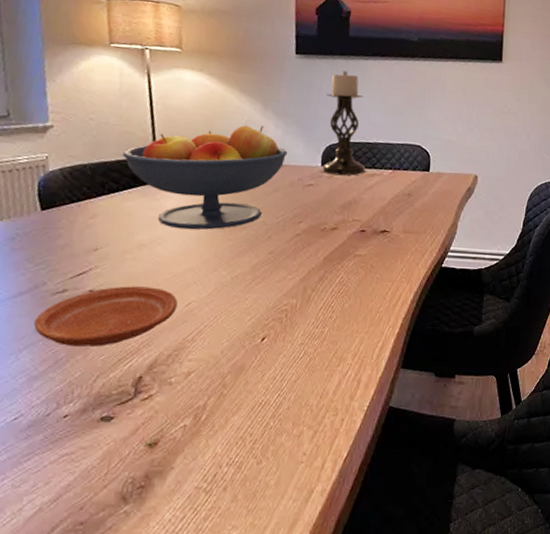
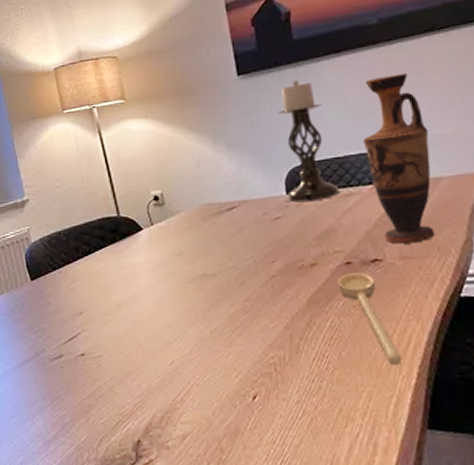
plate: present [34,286,178,347] -> none [41,347,162,410]
fruit bowl: present [122,125,288,230] -> none [89,161,247,284]
spoon: none [351,239,391,317] -> present [337,273,401,365]
vase: none [391,84,441,222] -> present [363,74,436,244]

